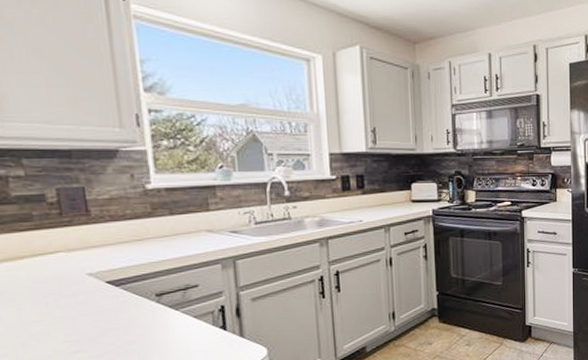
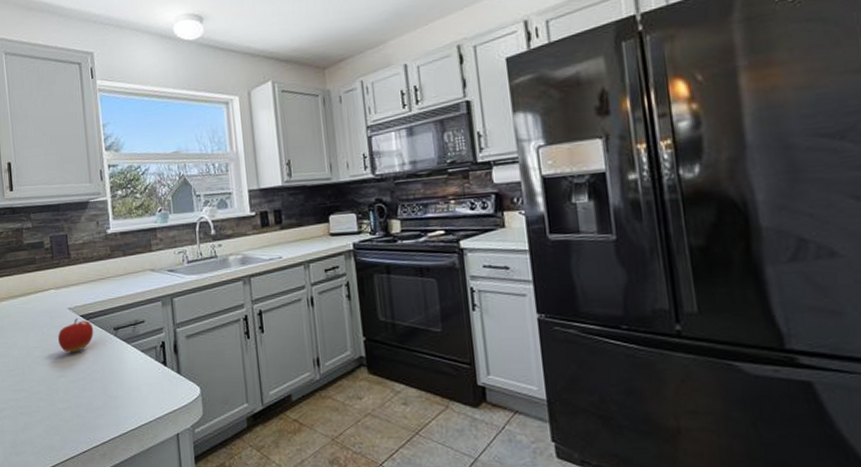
fruit: none [71,285,127,325] -> present [58,318,94,353]

